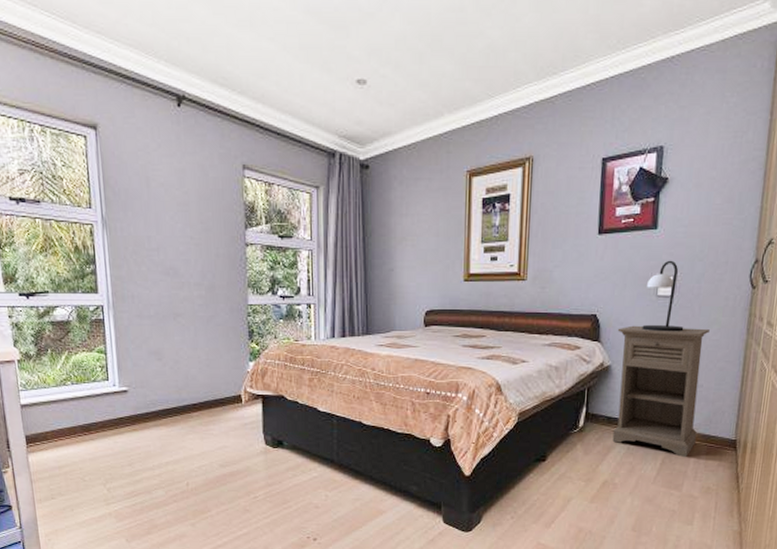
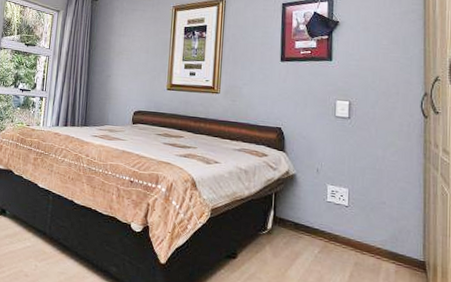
nightstand: present [612,325,710,458] -> none [300,140,387,274]
table lamp: present [642,260,684,332] -> none [323,87,363,151]

